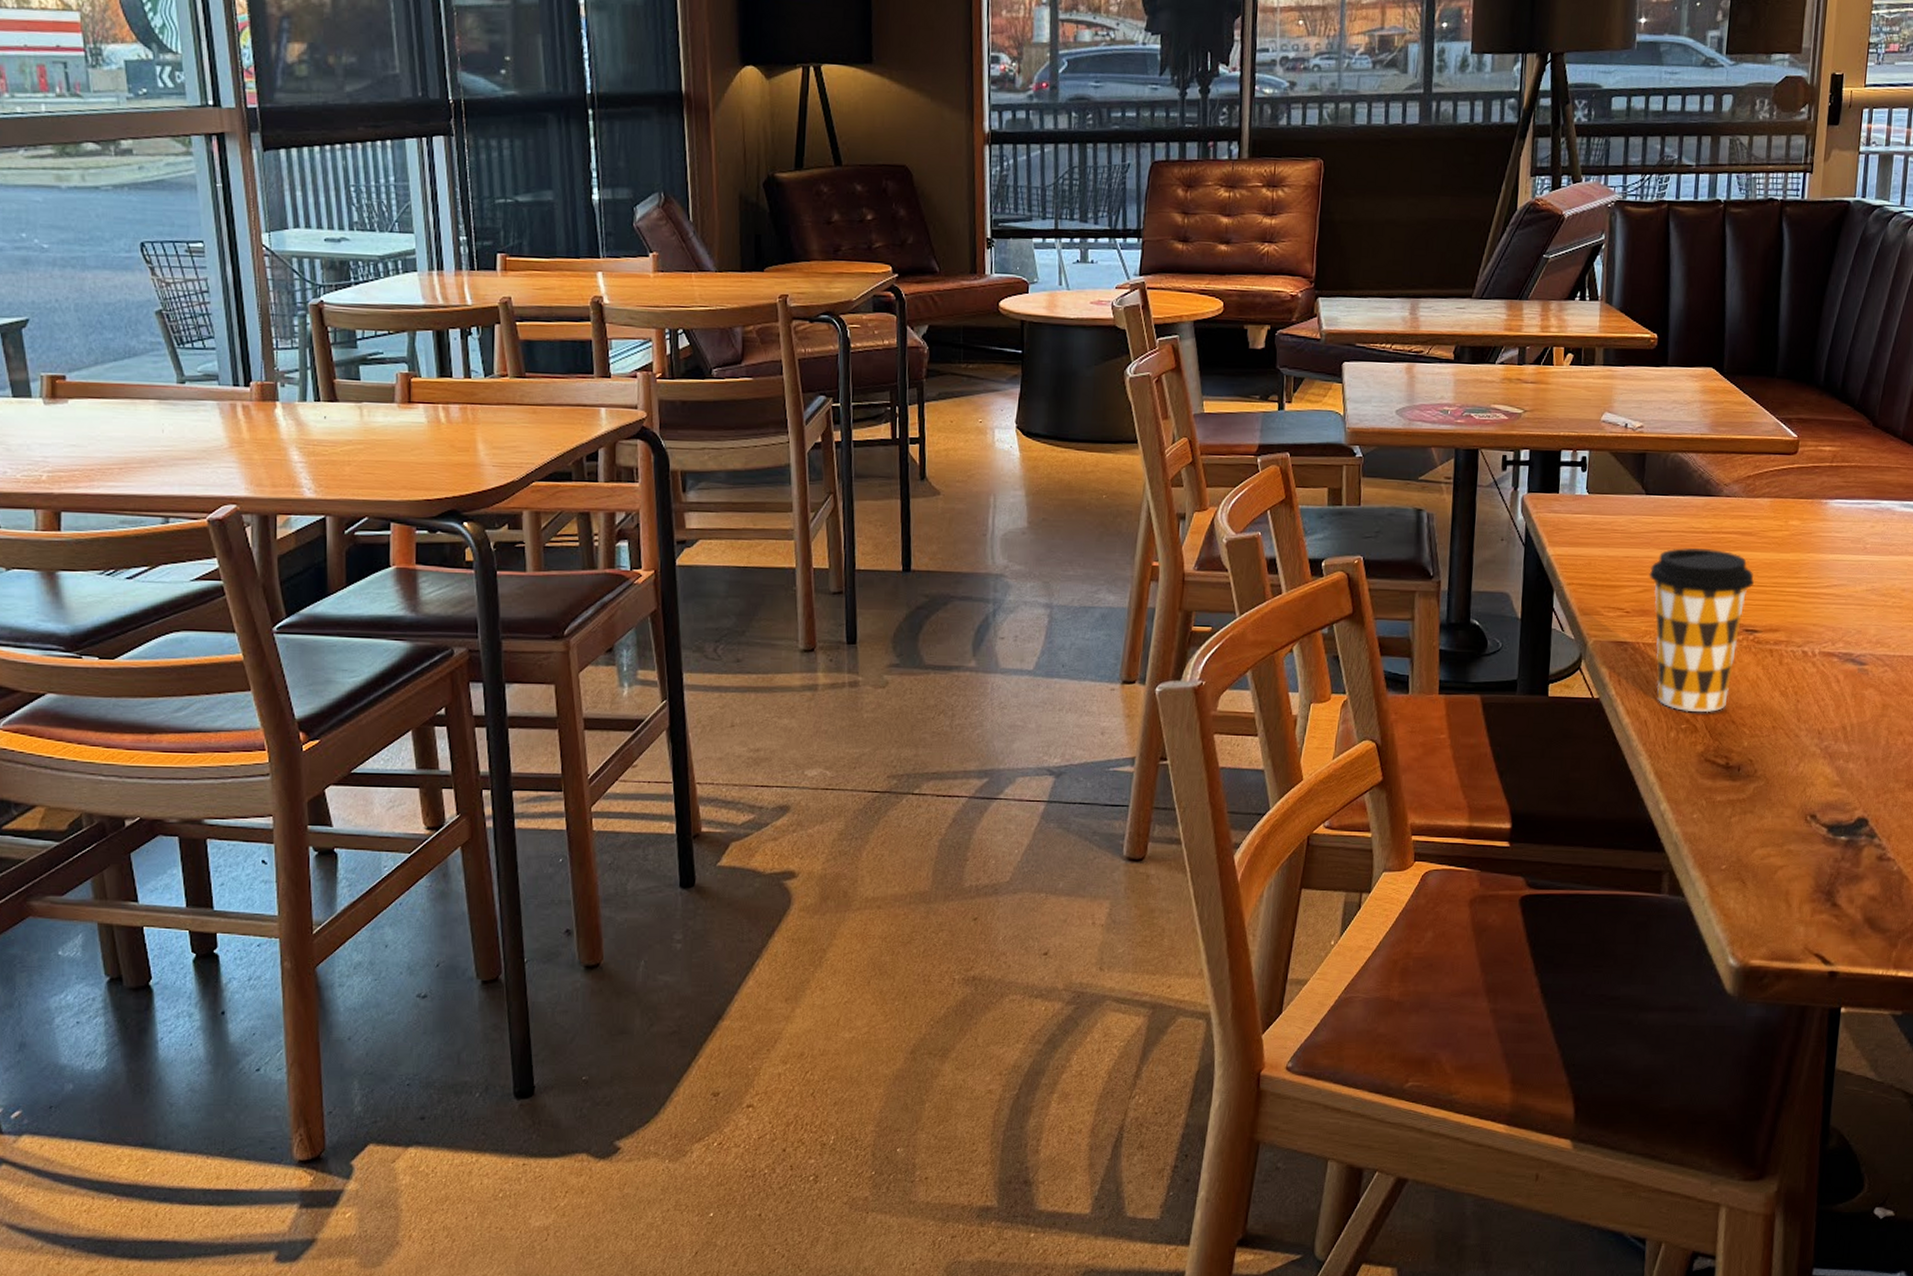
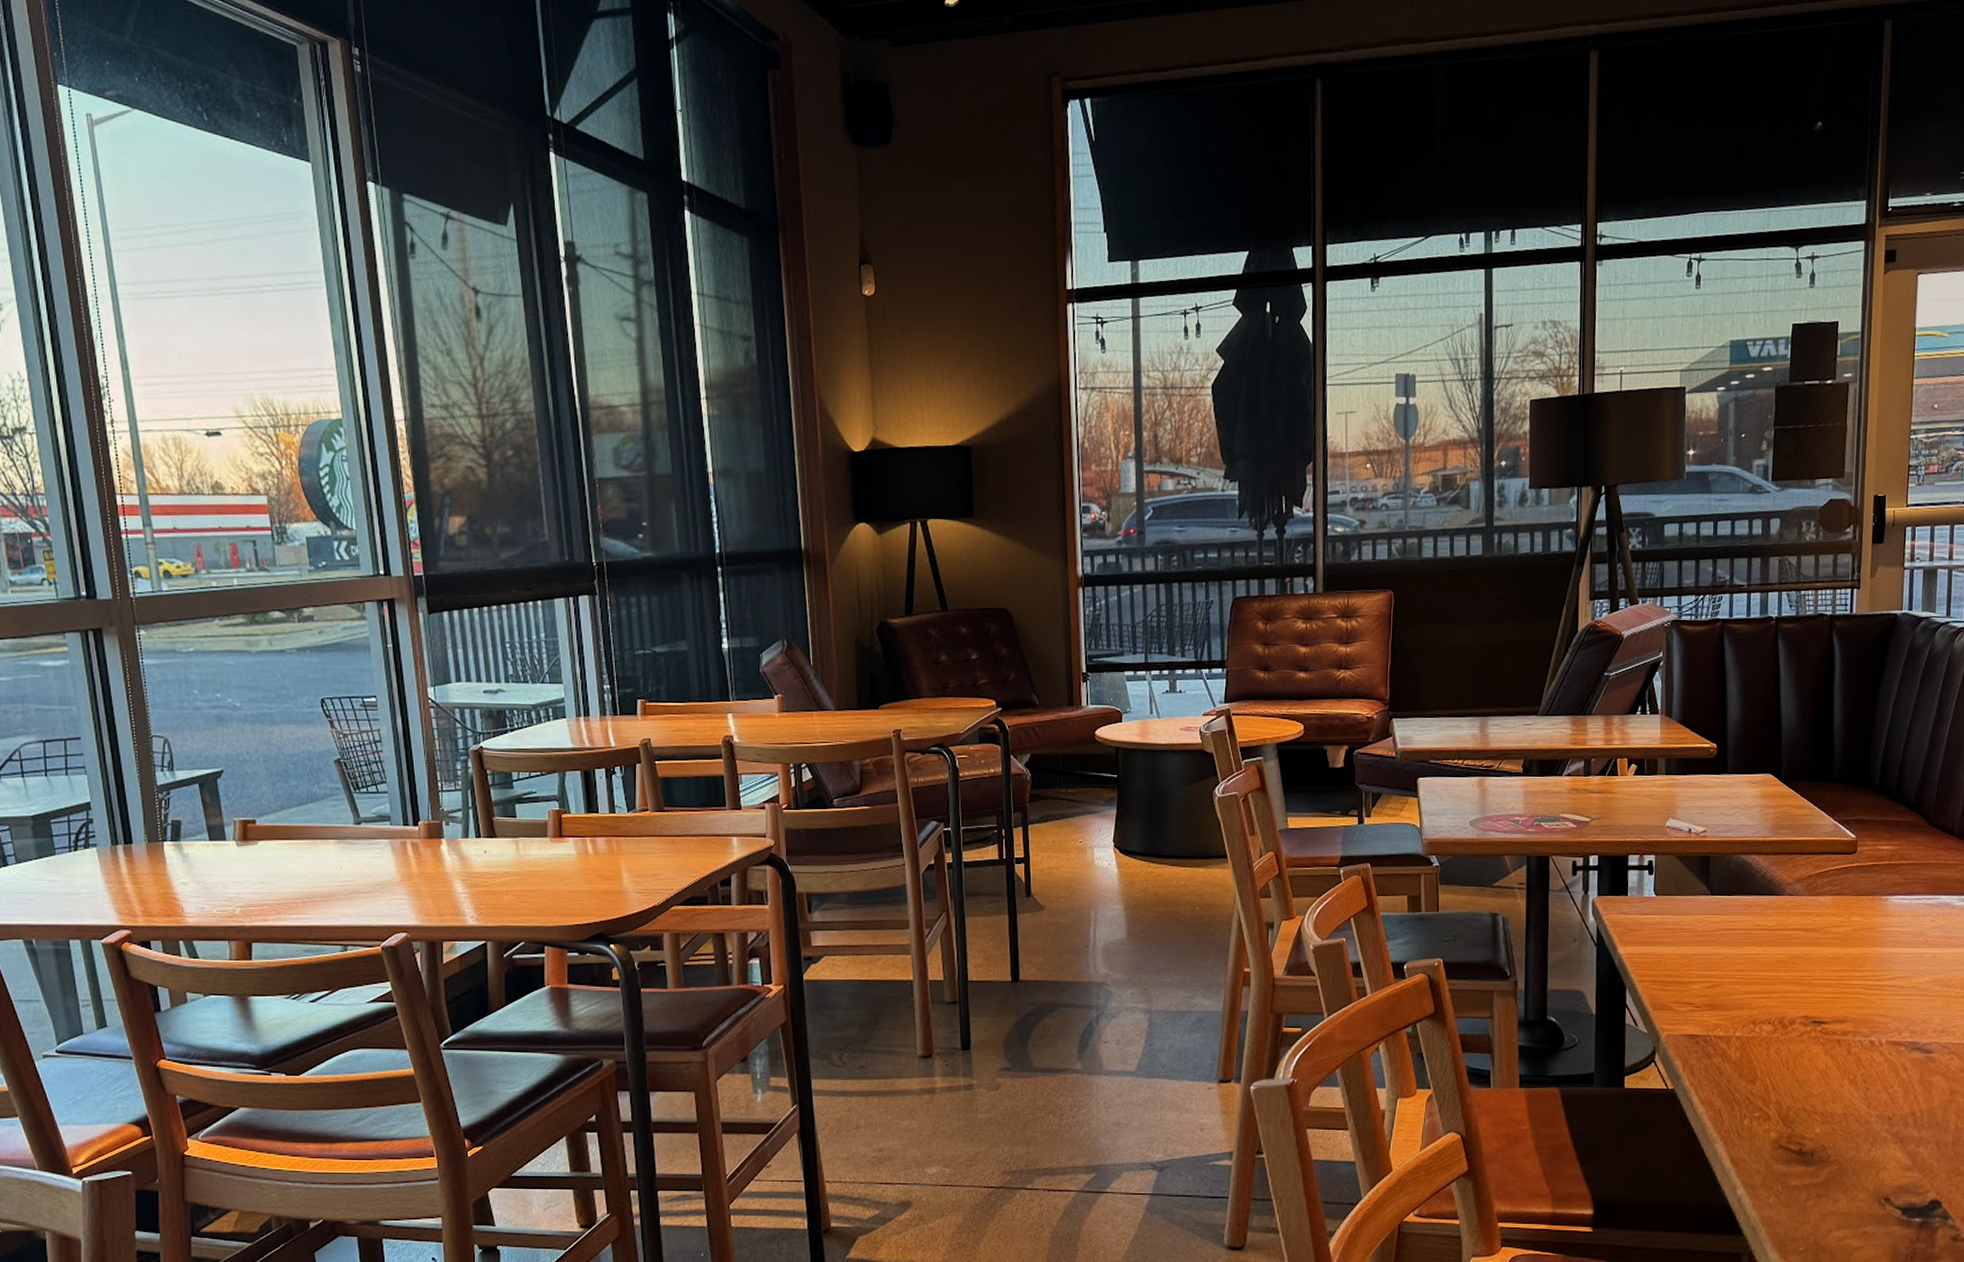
coffee cup: present [1649,548,1754,713] -> none [1717,945,1819,1102]

